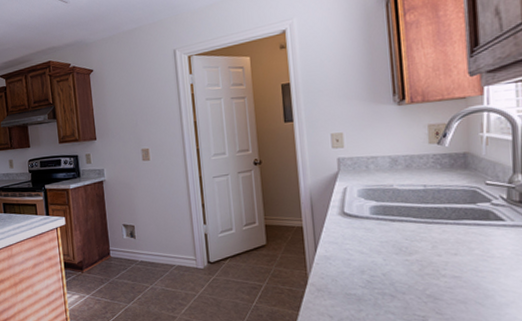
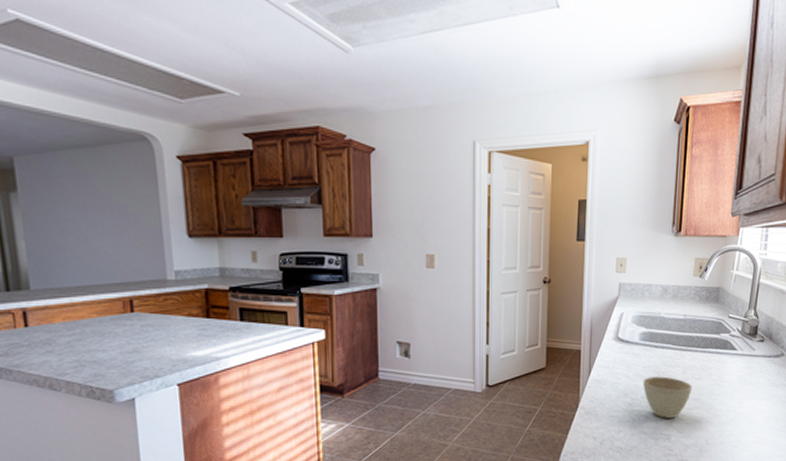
cup: none [381,251,449,298] -> present [642,376,693,418]

